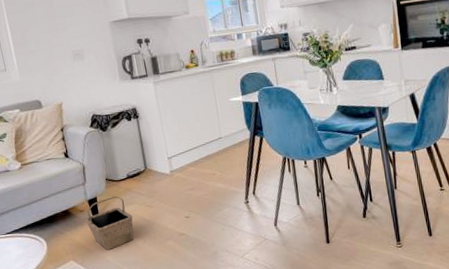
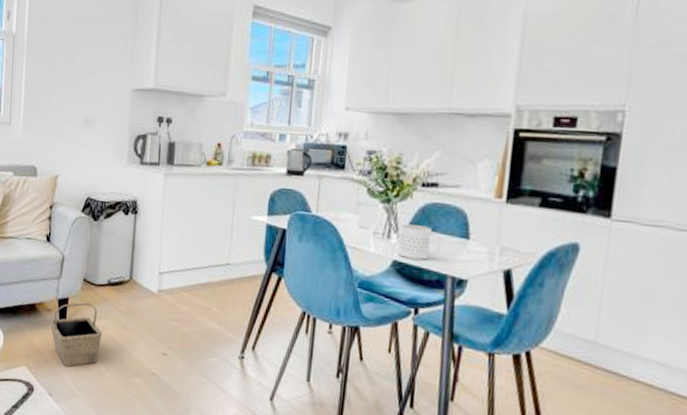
kettle: none [245,41,266,64] -> present [286,147,313,177]
mug: none [338,77,367,102] -> present [397,224,442,260]

